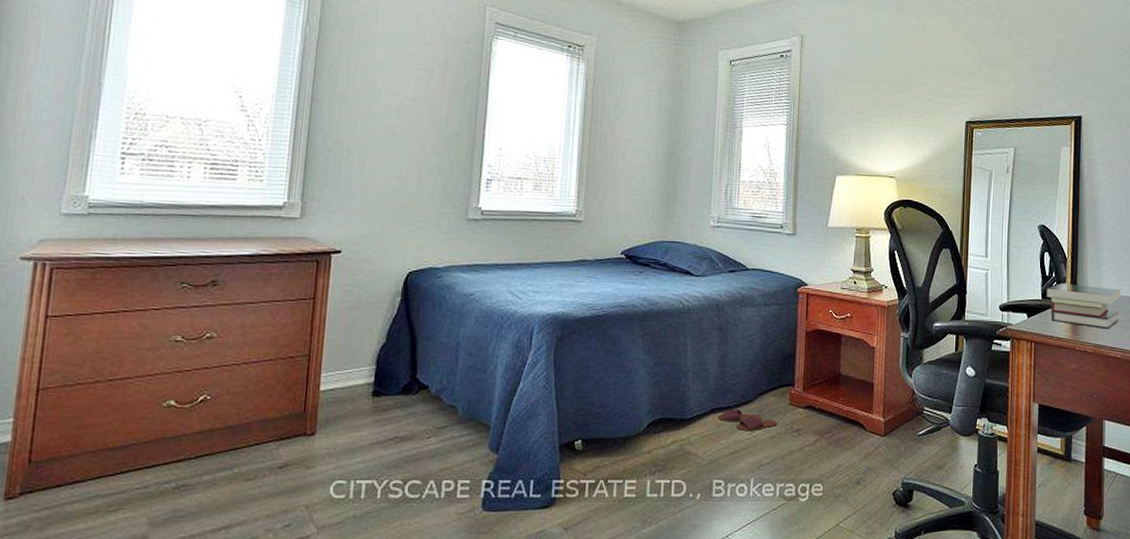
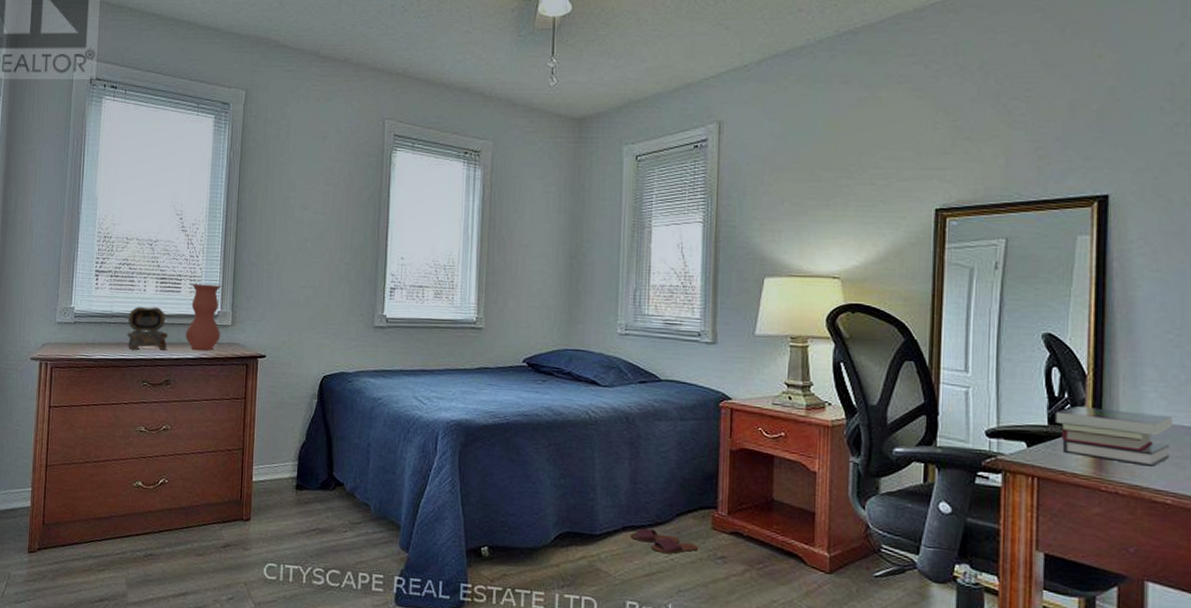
jewelry box: none [161,195,219,247] -> present [127,306,169,351]
vase: none [240,171,289,246] -> present [185,284,221,351]

